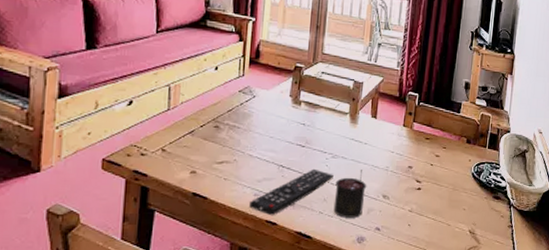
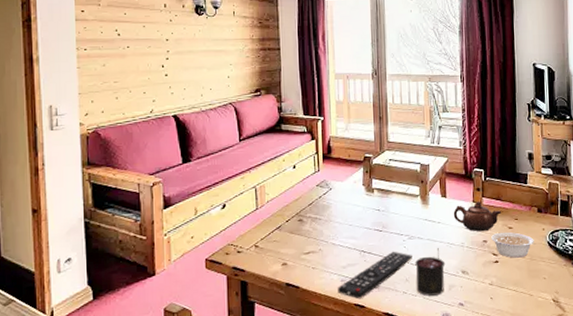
teapot: none [381,126,430,157] -> present [453,201,501,232]
legume: none [417,159,460,187] -> present [491,232,536,258]

